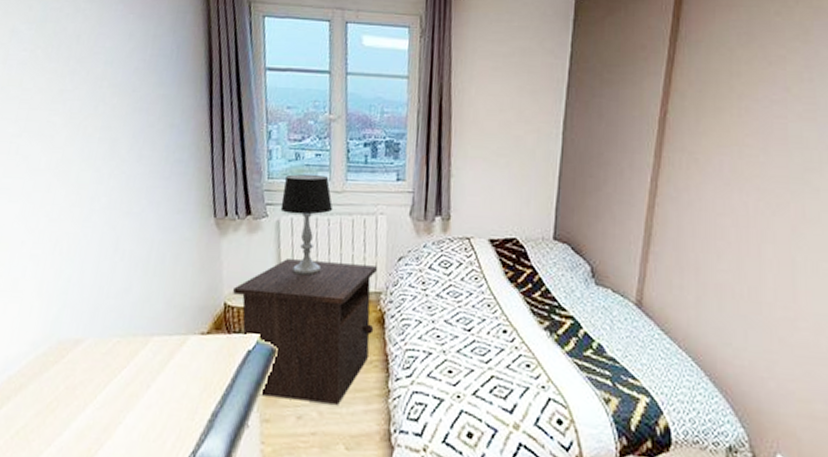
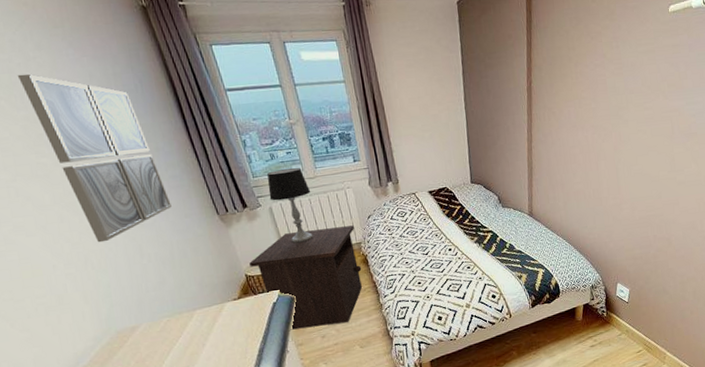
wall art: none [62,25,168,225] -> present [18,73,172,243]

